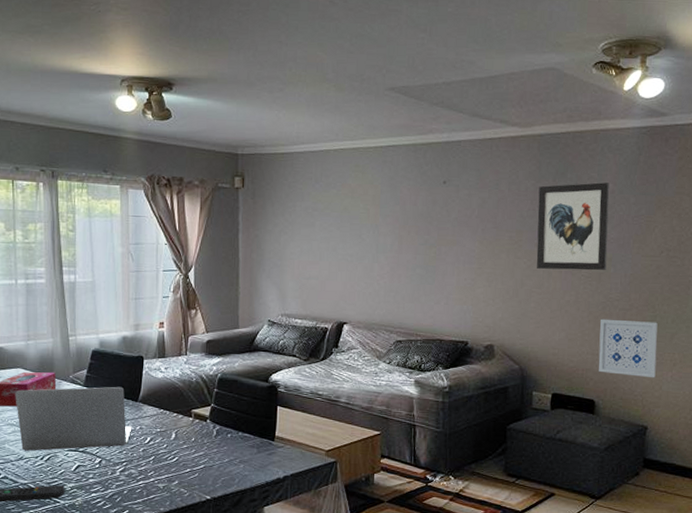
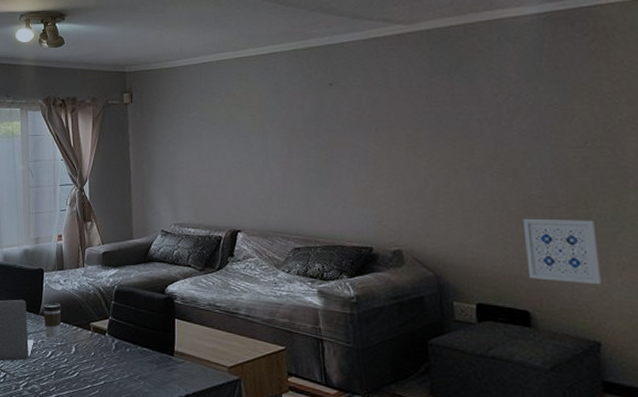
coffee cup: none [141,390,162,423] -> present [42,303,61,337]
wall art: present [536,182,610,271] -> none [433,73,522,167]

